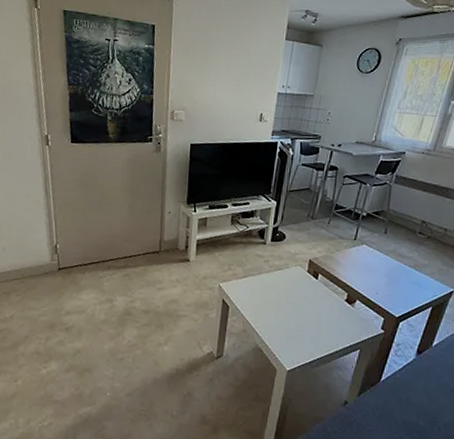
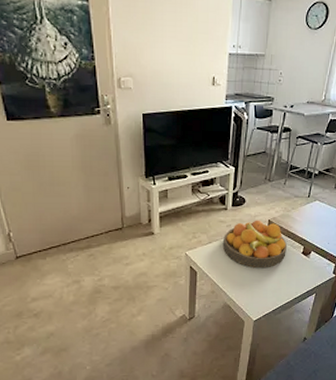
fruit bowl: none [259,258,329,312] -> present [223,220,287,268]

